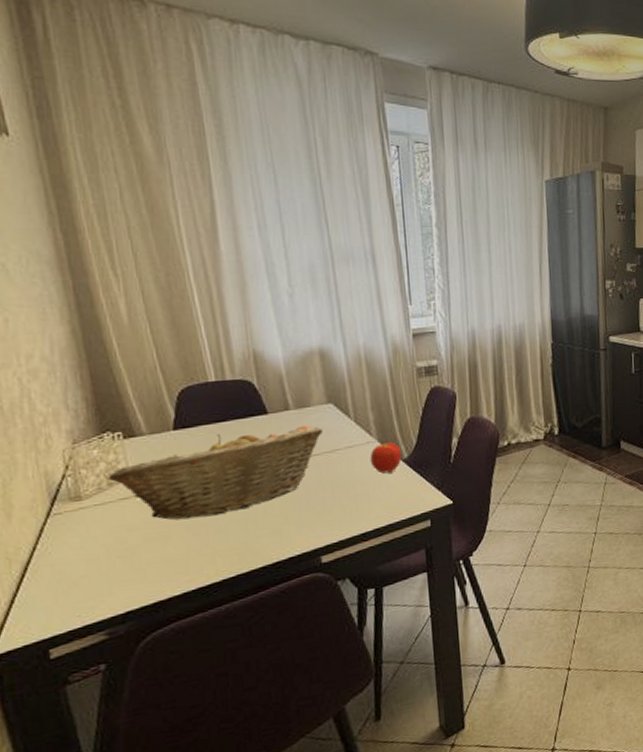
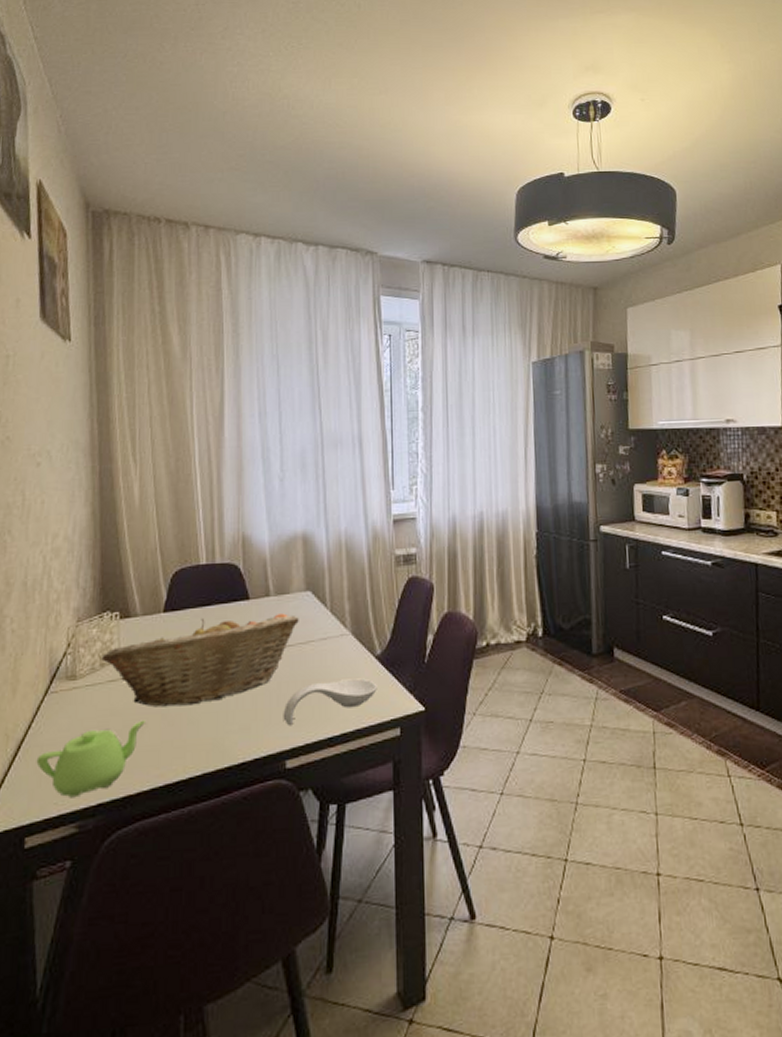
teapot: none [48,532,168,610] -> present [36,720,145,798]
spoon rest: none [314,480,407,527] -> present [283,678,377,726]
apple: present [370,442,402,474] -> none [343,635,375,671]

